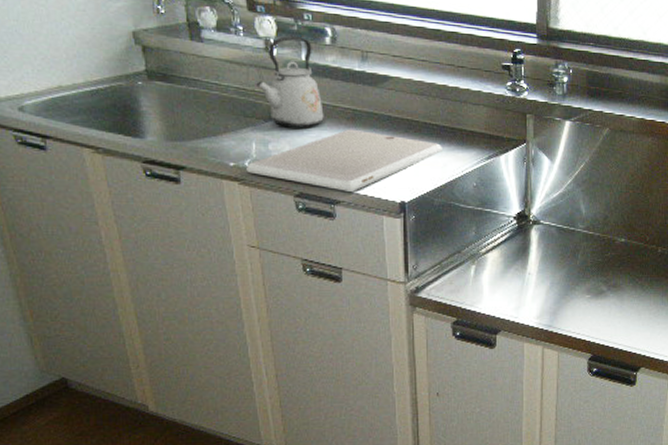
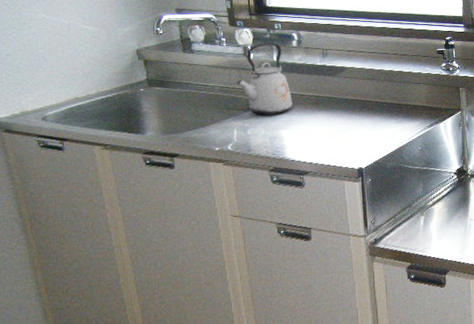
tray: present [246,129,442,193] -> none [229,112,392,164]

